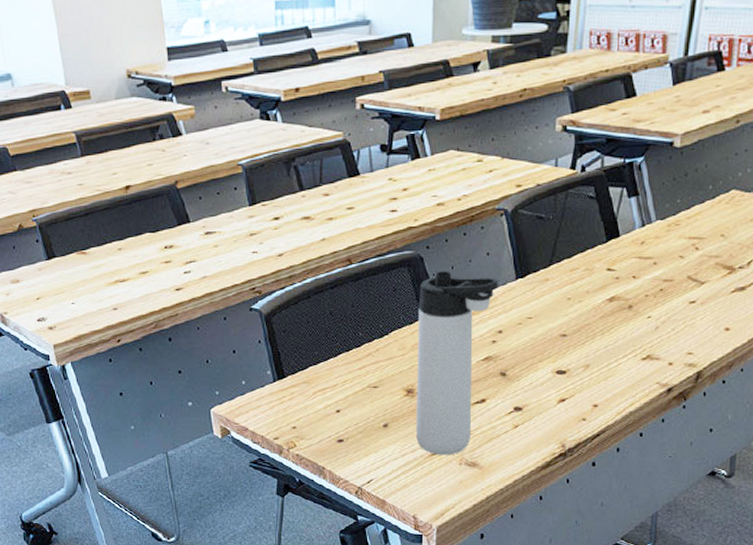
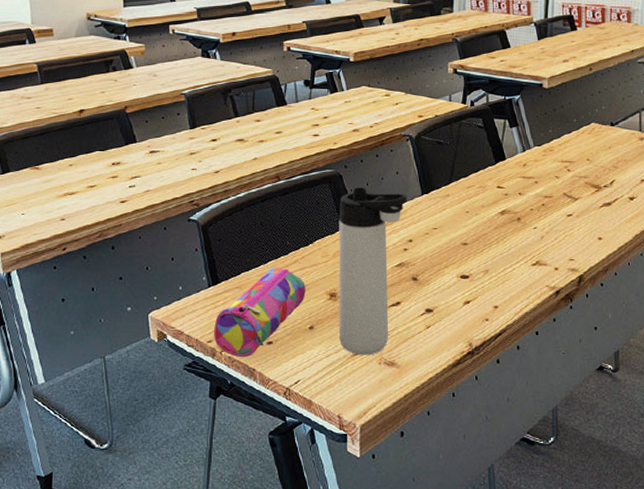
pencil case: none [280,361,380,456] -> present [214,267,306,358]

